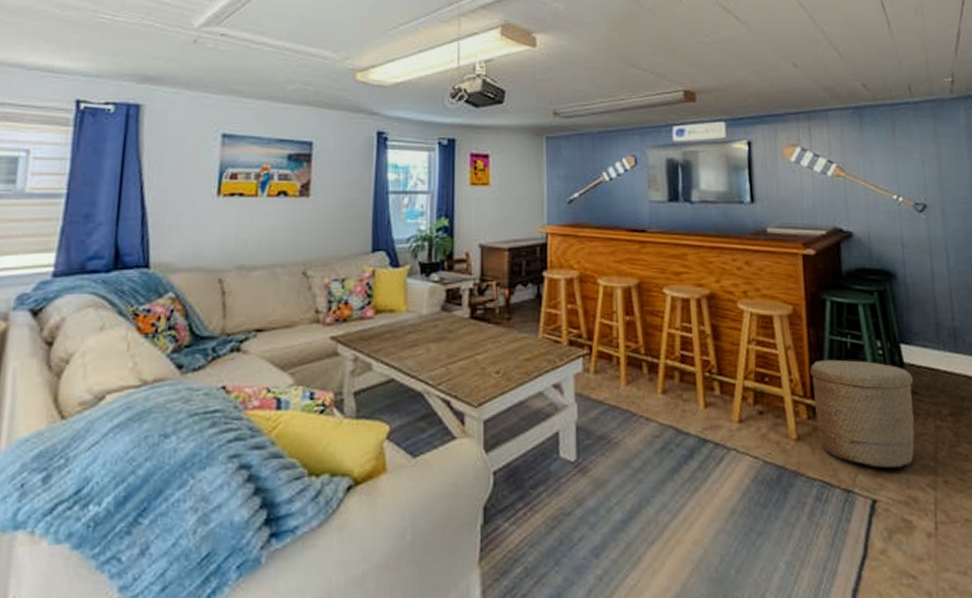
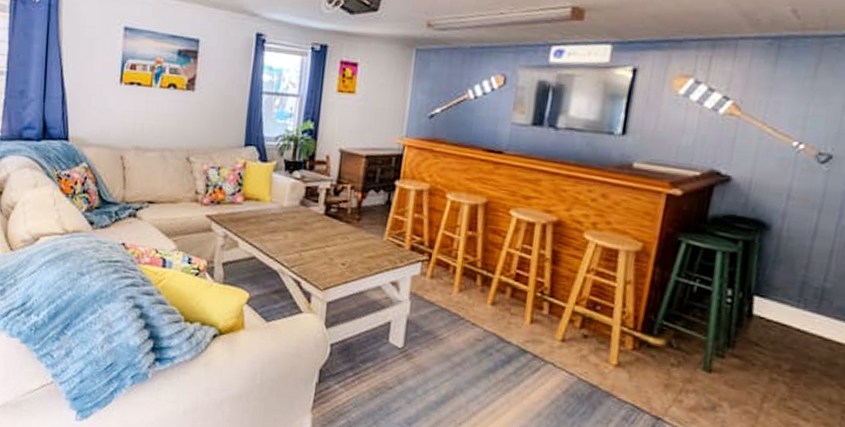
woven basket: present [810,359,915,469] -> none [640,298,760,409]

